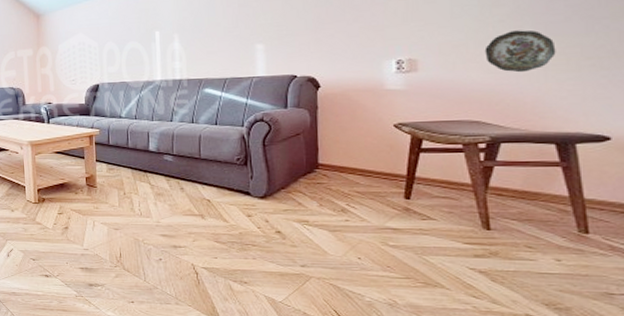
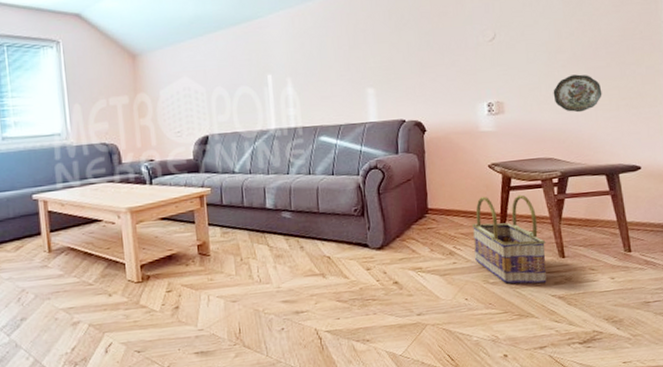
basket: none [369,156,465,254] -> present [471,194,547,284]

